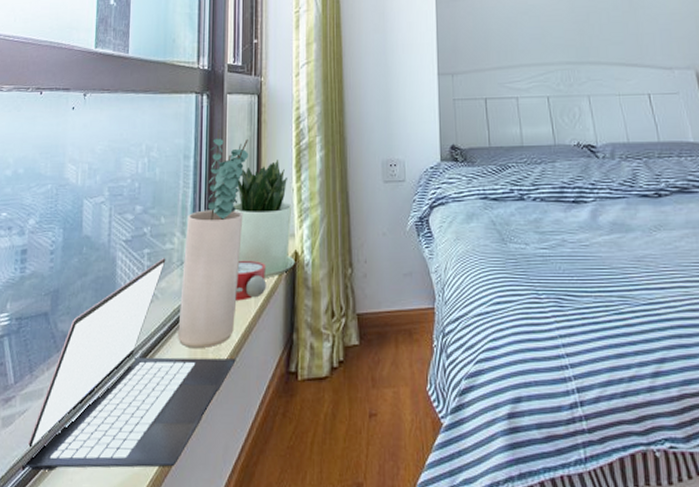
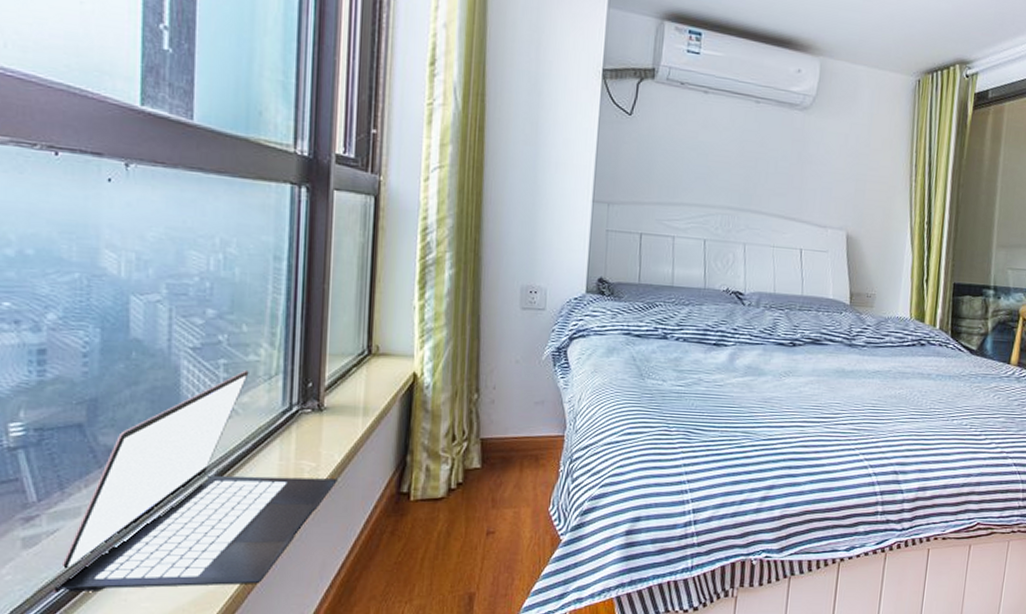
vase: present [178,128,249,348] -> none [265,229,361,467]
planter: present [233,160,295,277] -> none [338,273,413,398]
alarm clock: present [235,260,267,301] -> none [339,378,378,421]

